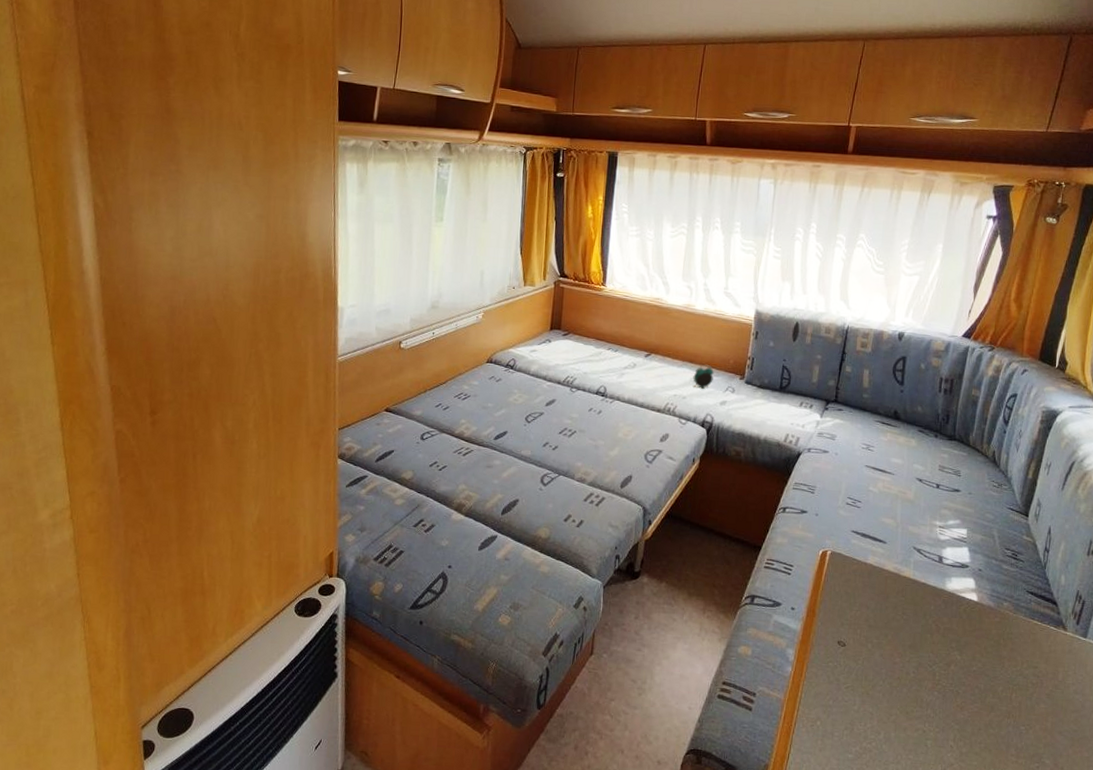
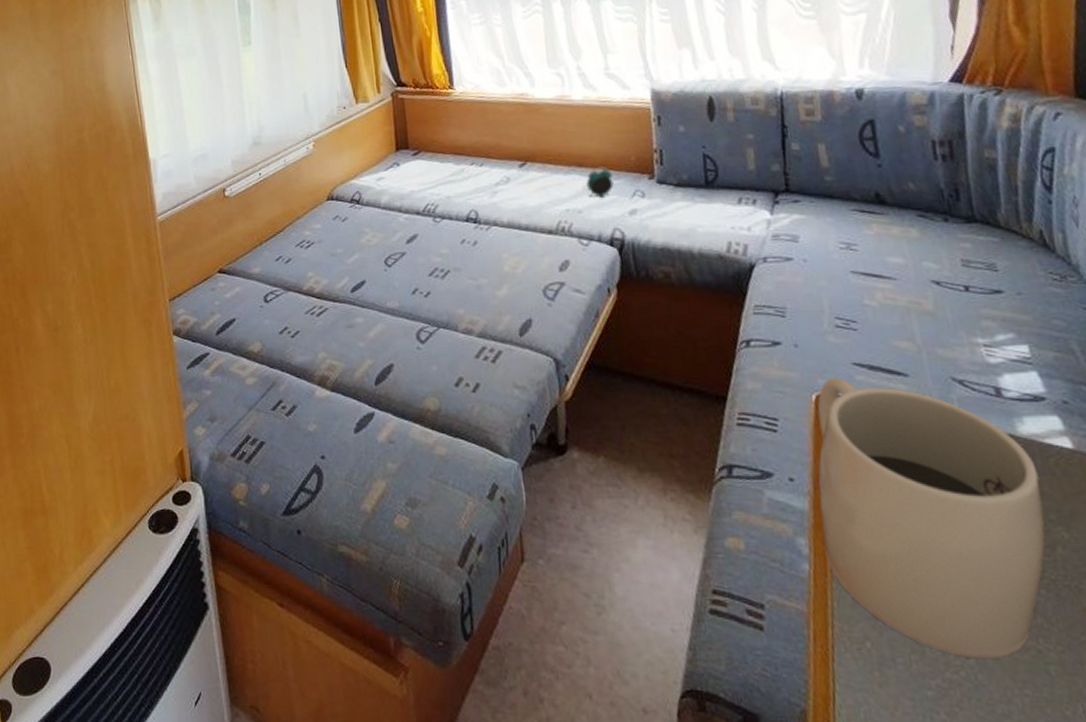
mug: none [804,540,952,736] -> present [817,377,1046,660]

